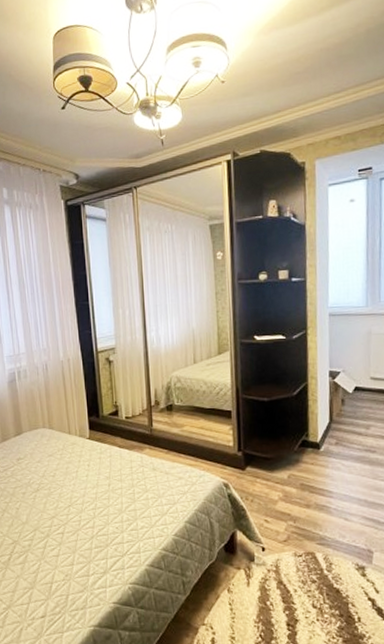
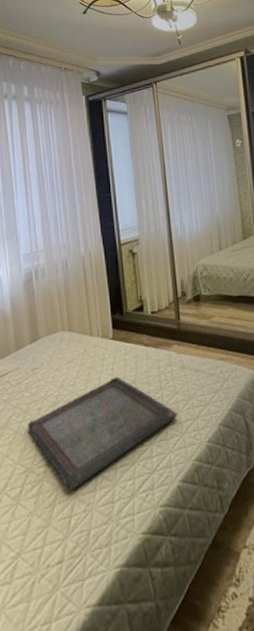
serving tray: none [14,472,147,563] -> present [28,376,178,491]

